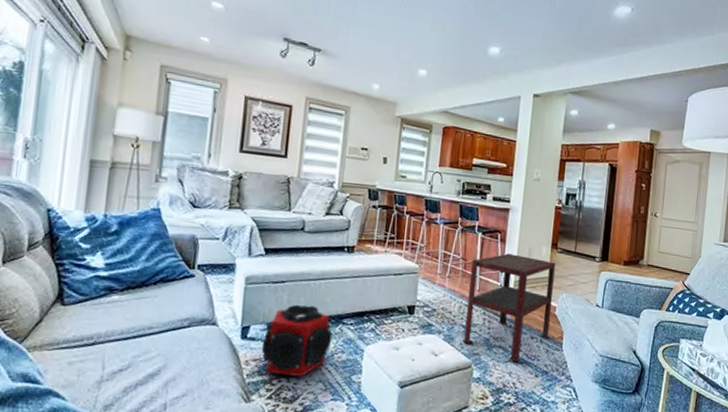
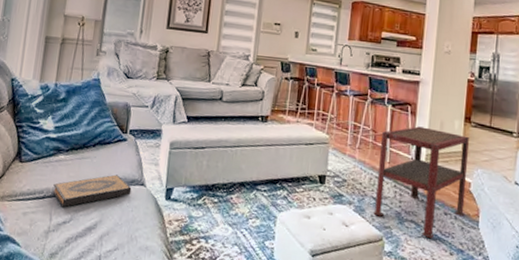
hardback book: none [105,314,202,354] -> present [52,174,132,208]
speaker: present [261,304,333,377] -> none [183,169,248,239]

